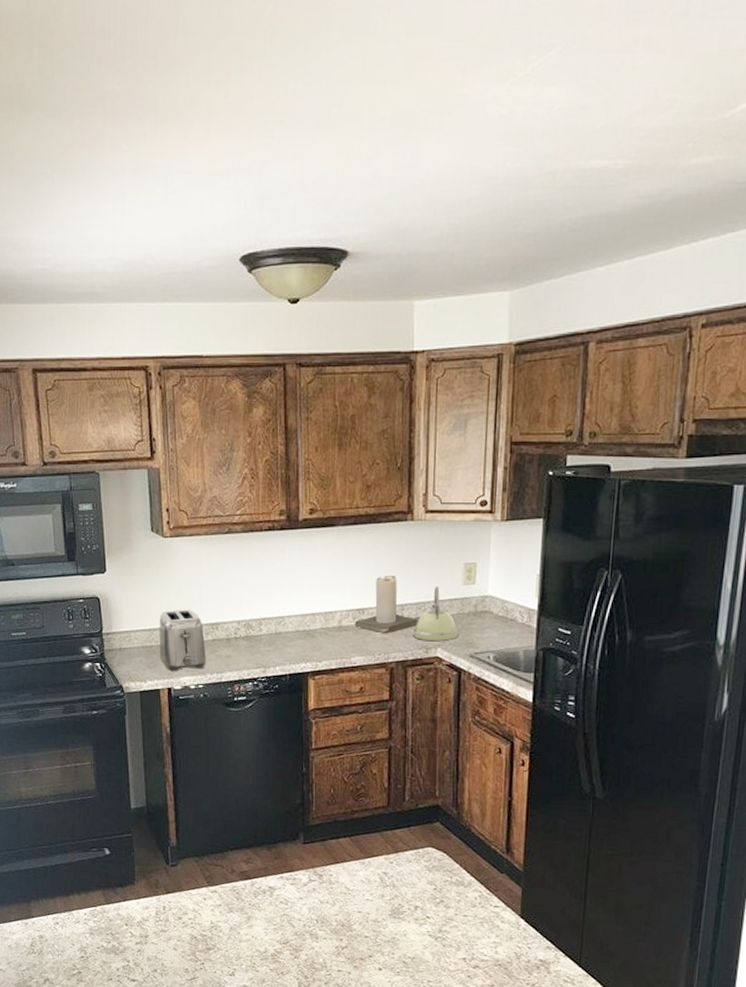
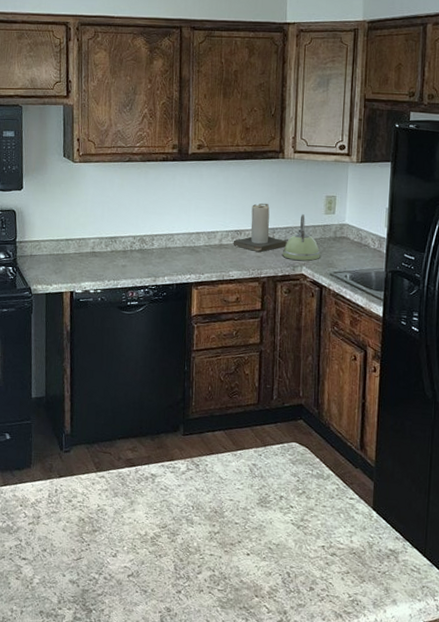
toaster: present [159,609,207,672] -> none [65,224,105,278]

